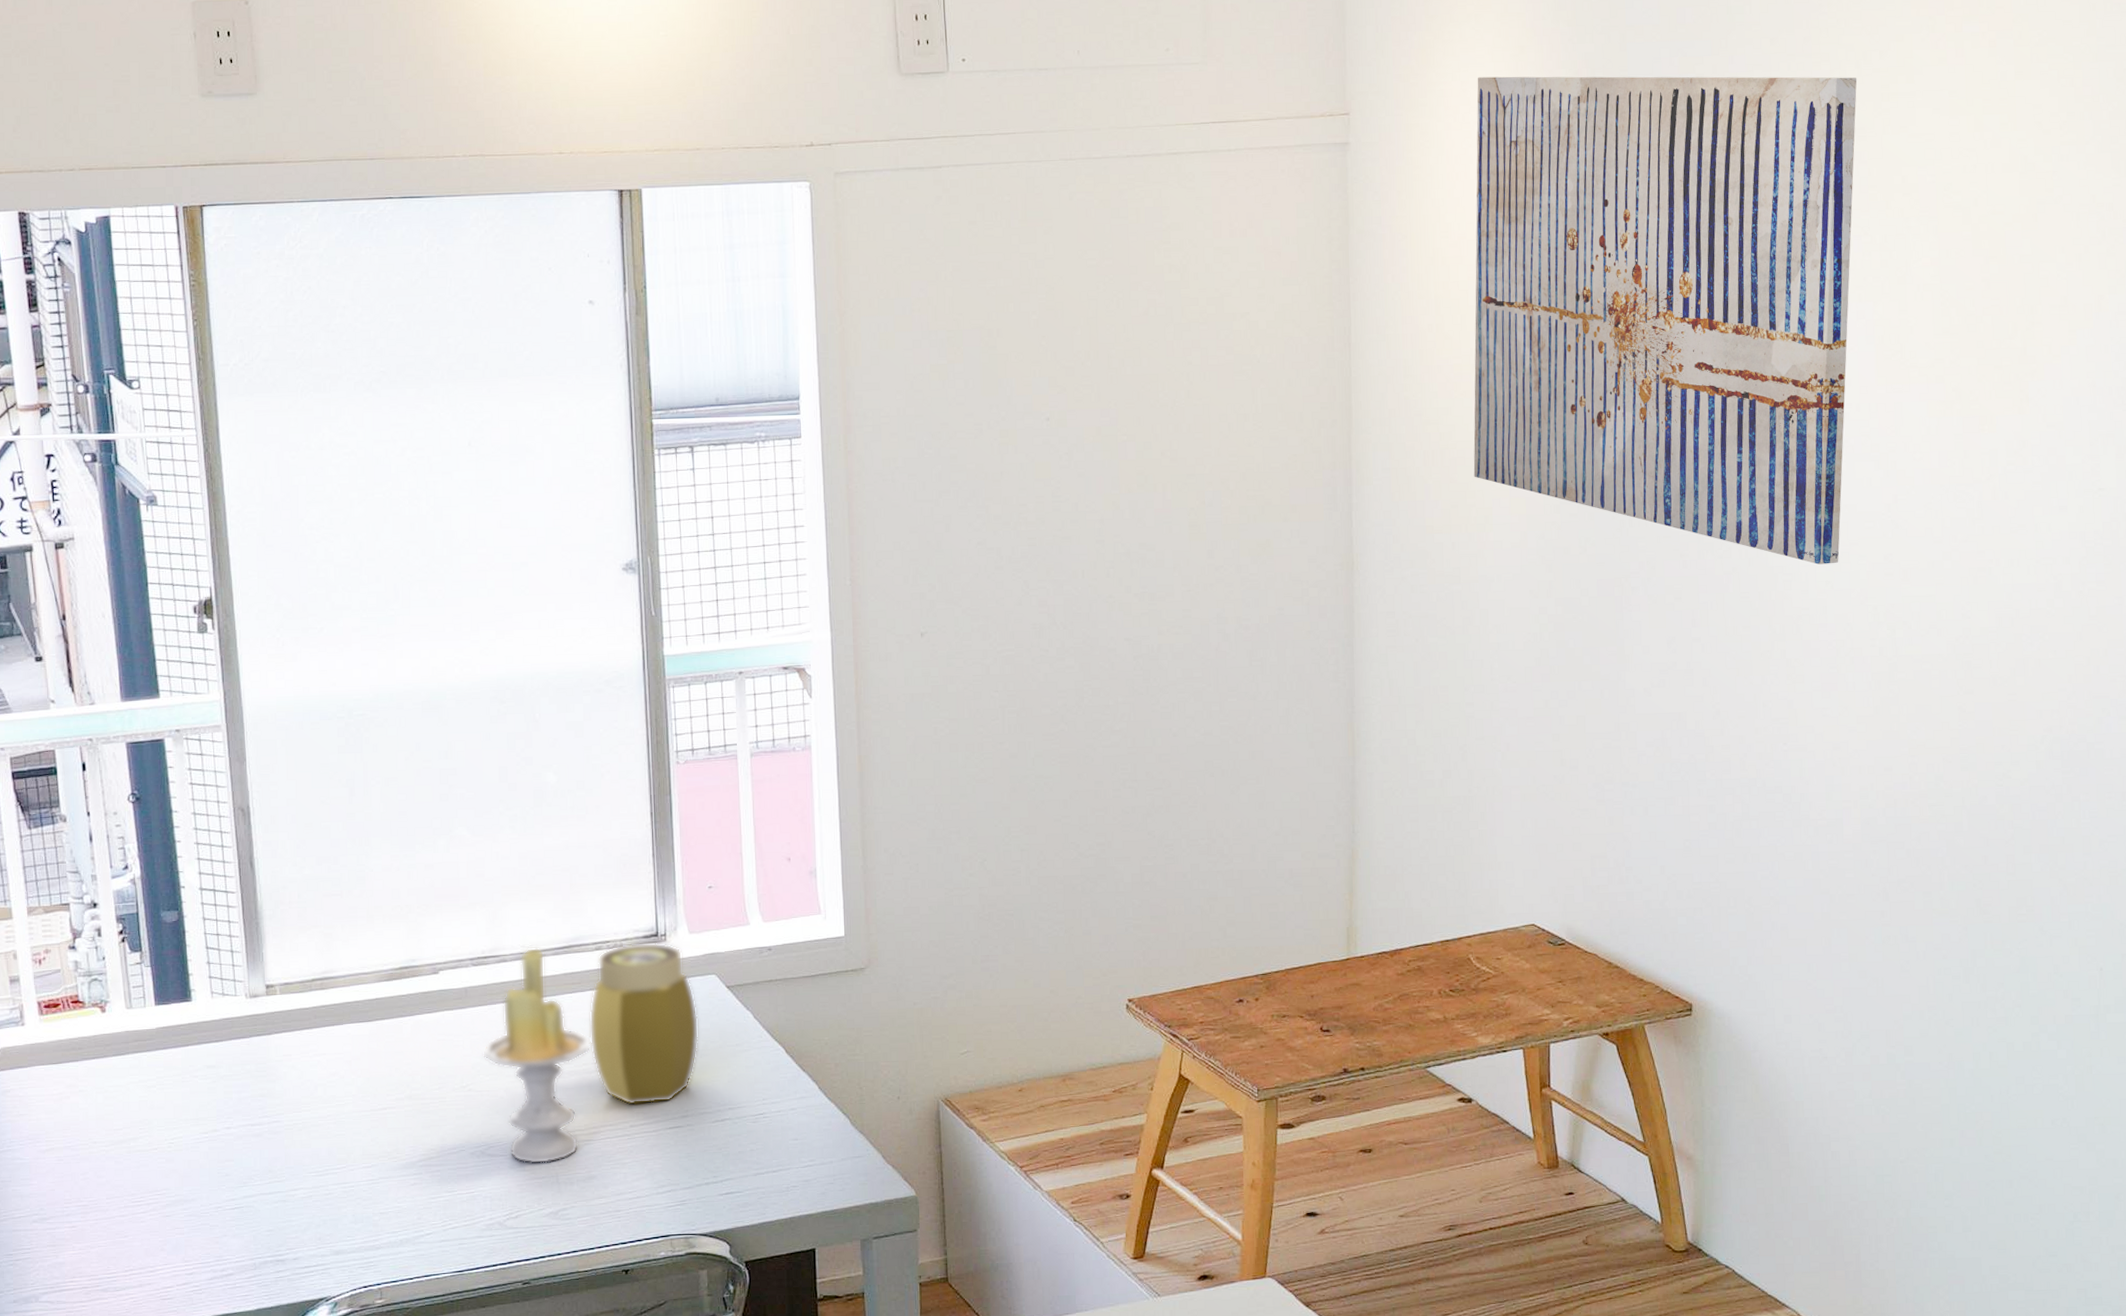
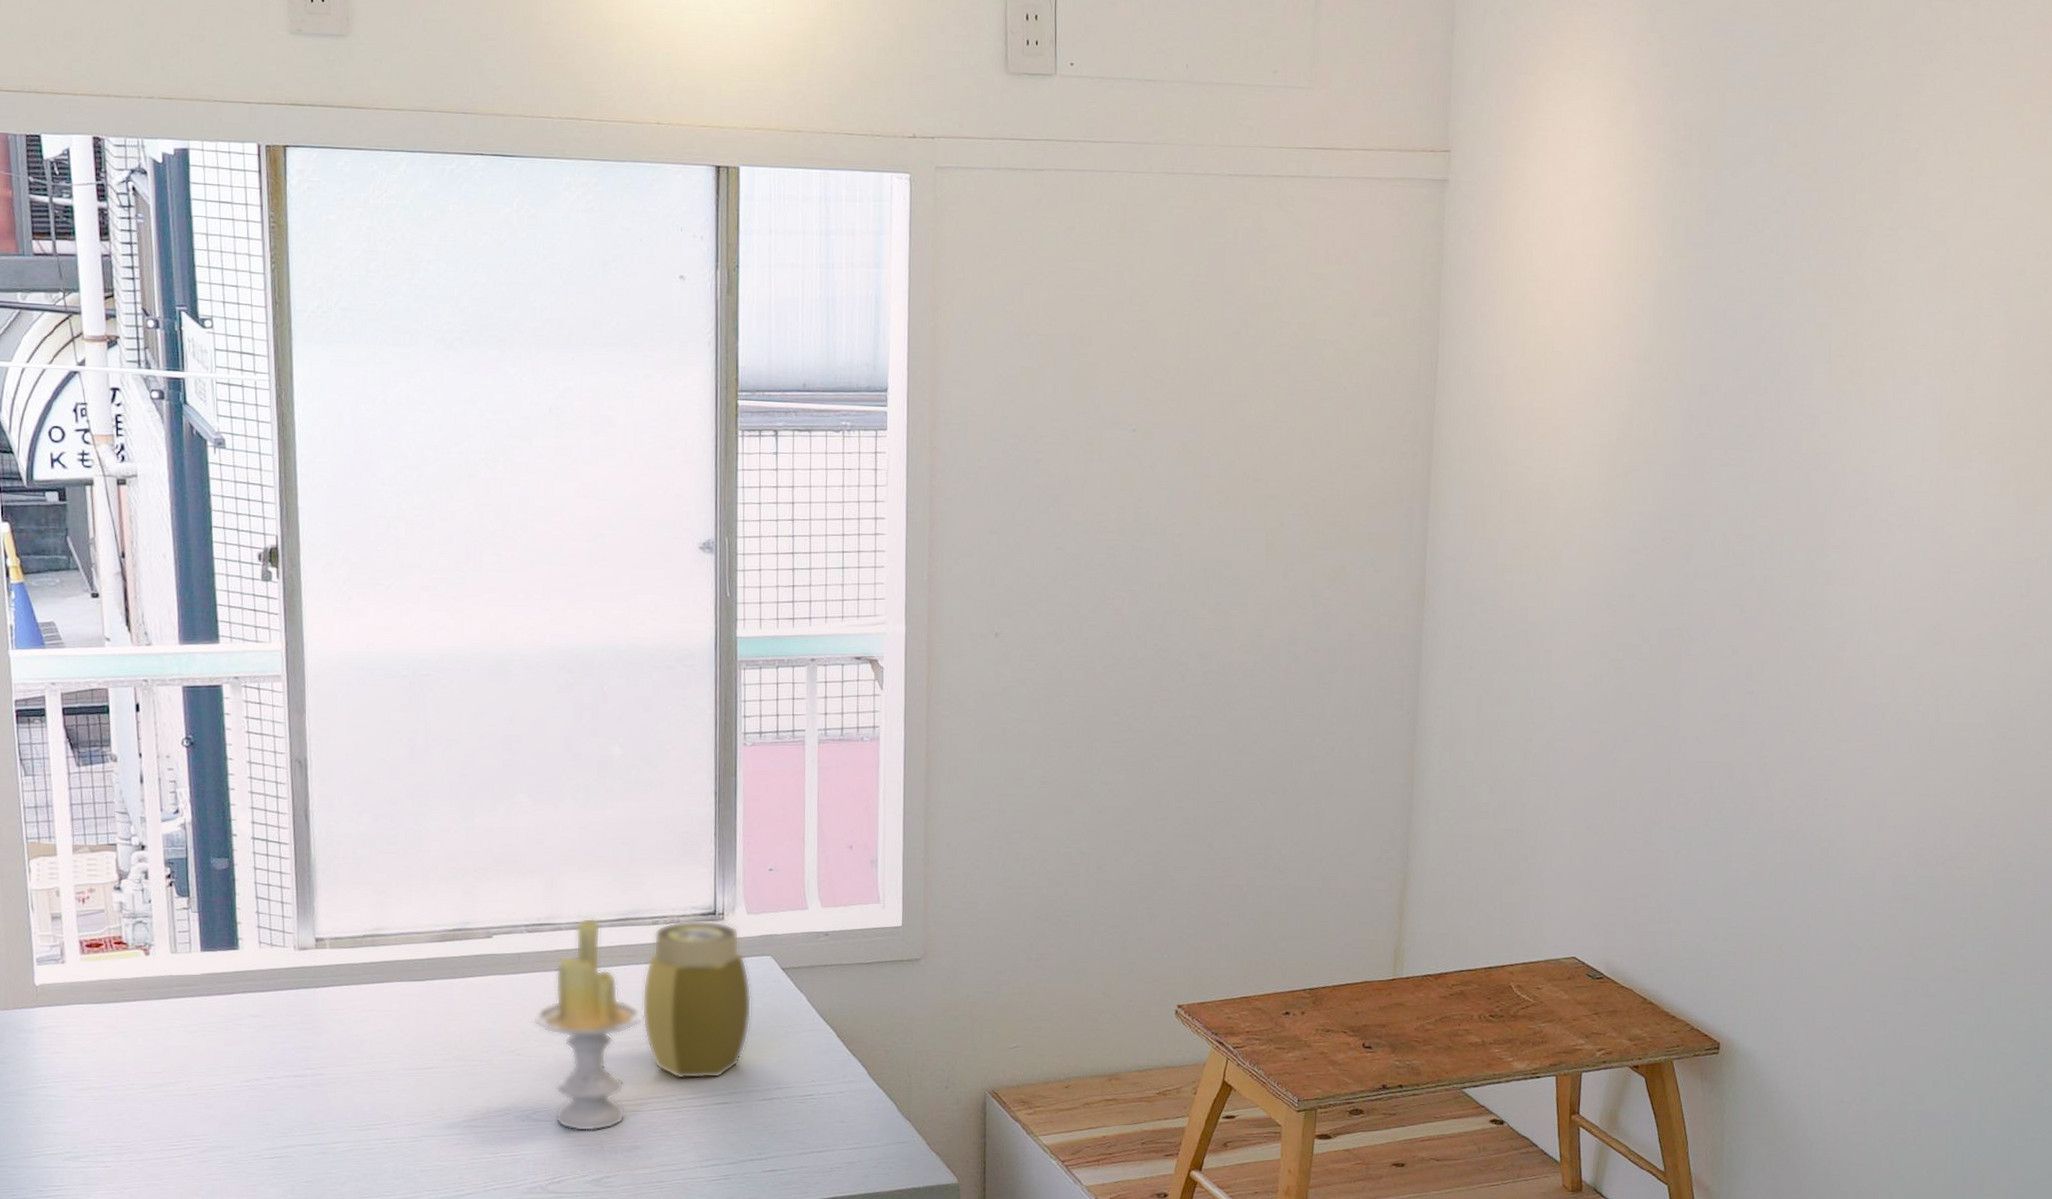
wall art: present [1473,76,1858,565] -> none [1547,125,1944,630]

